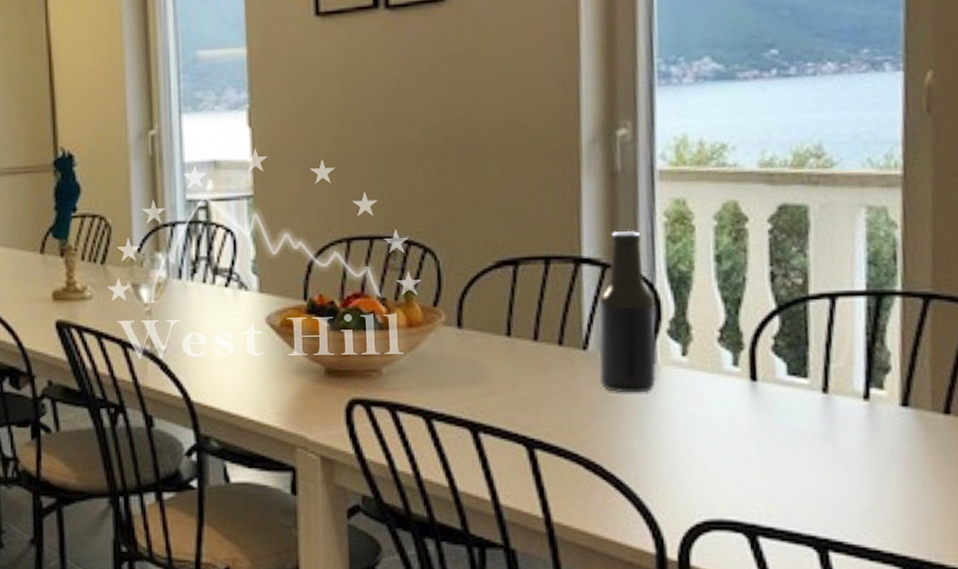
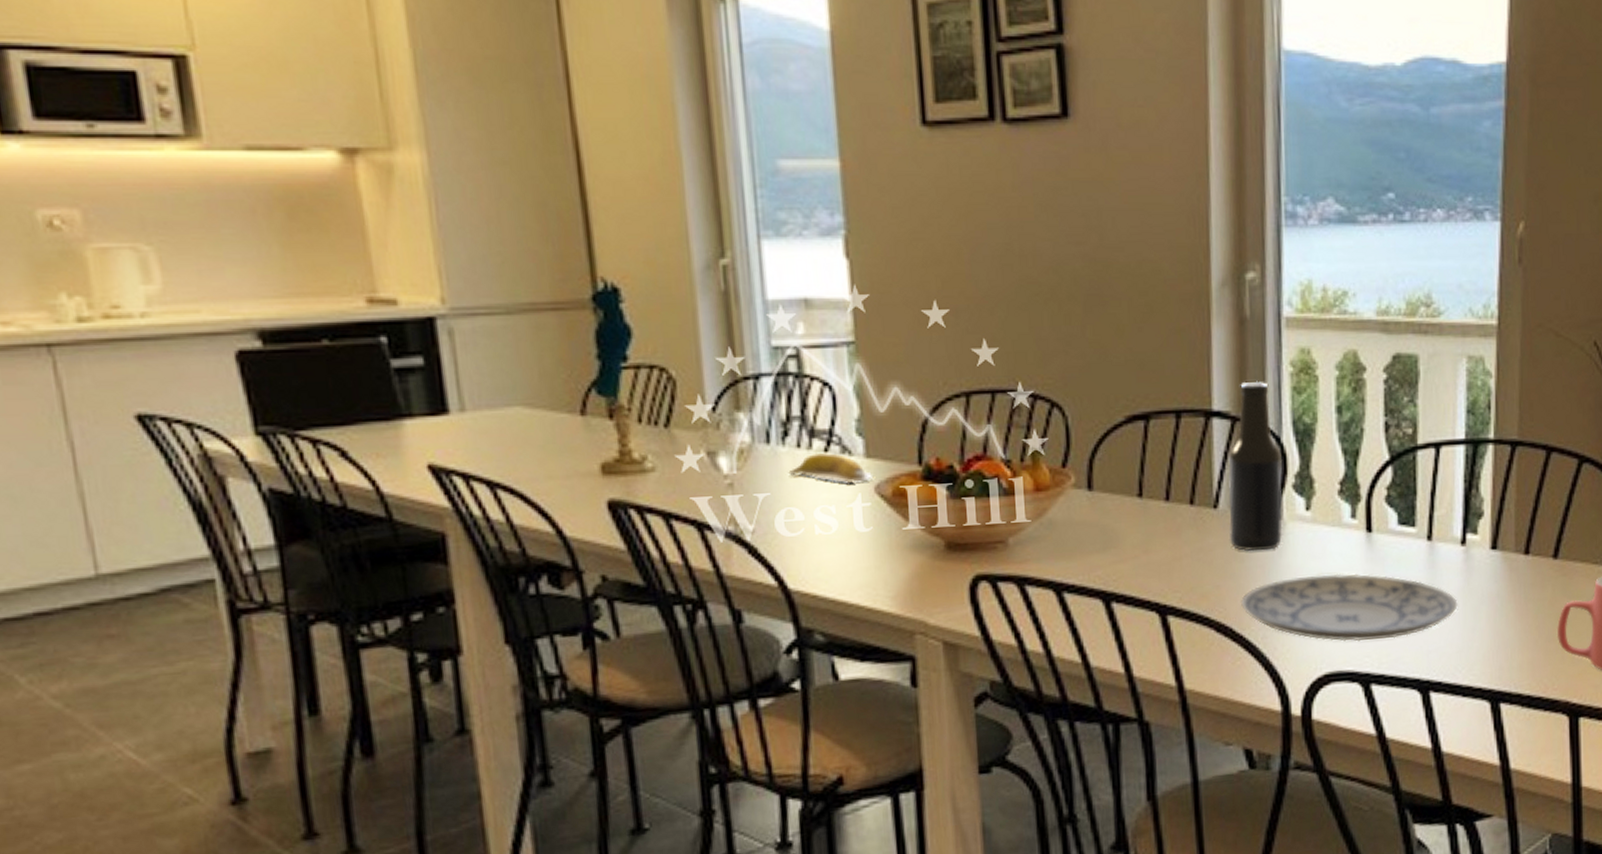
banana: none [195,287,264,315] -> present [788,452,872,484]
plate: none [610,420,861,492] -> present [1240,573,1458,642]

